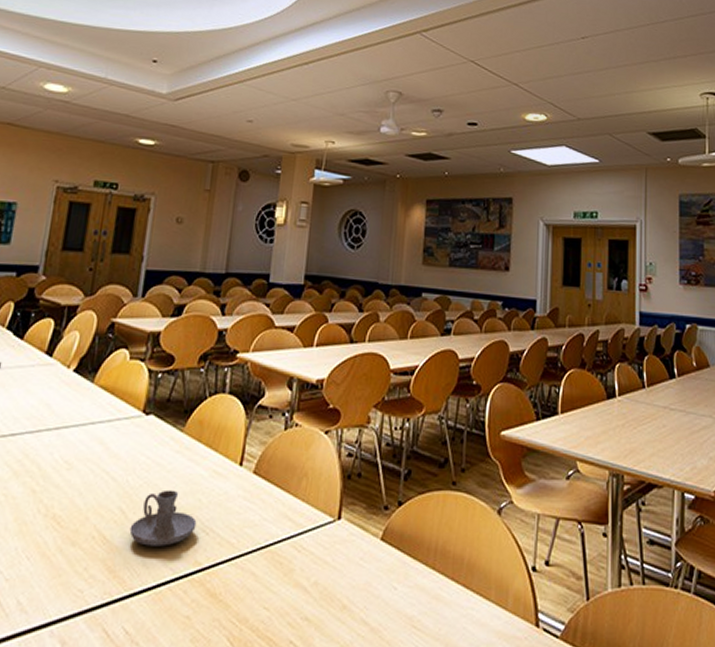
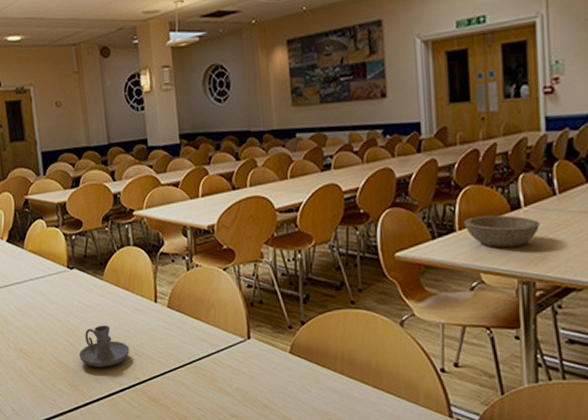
bowl: none [566,401,630,437] -> present [464,215,539,248]

